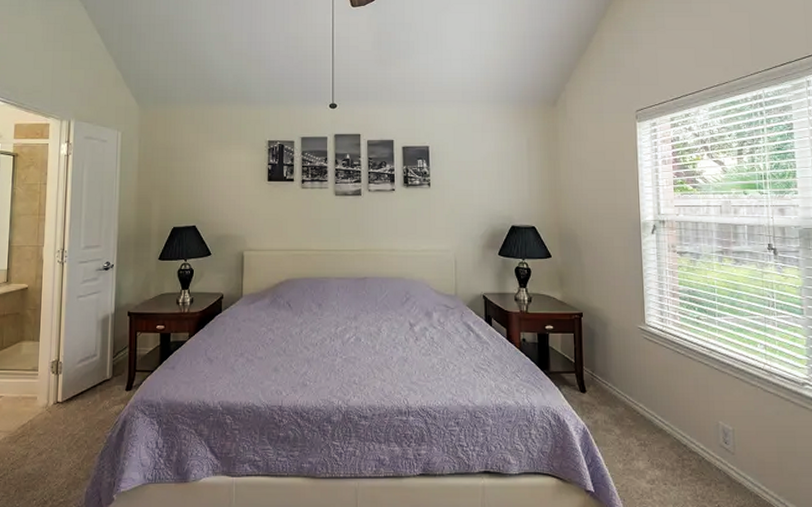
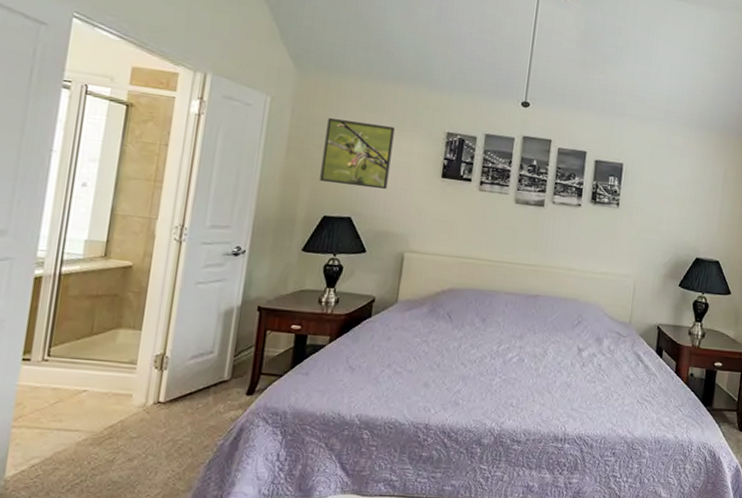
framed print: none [167,143,224,198] -> present [320,118,395,190]

